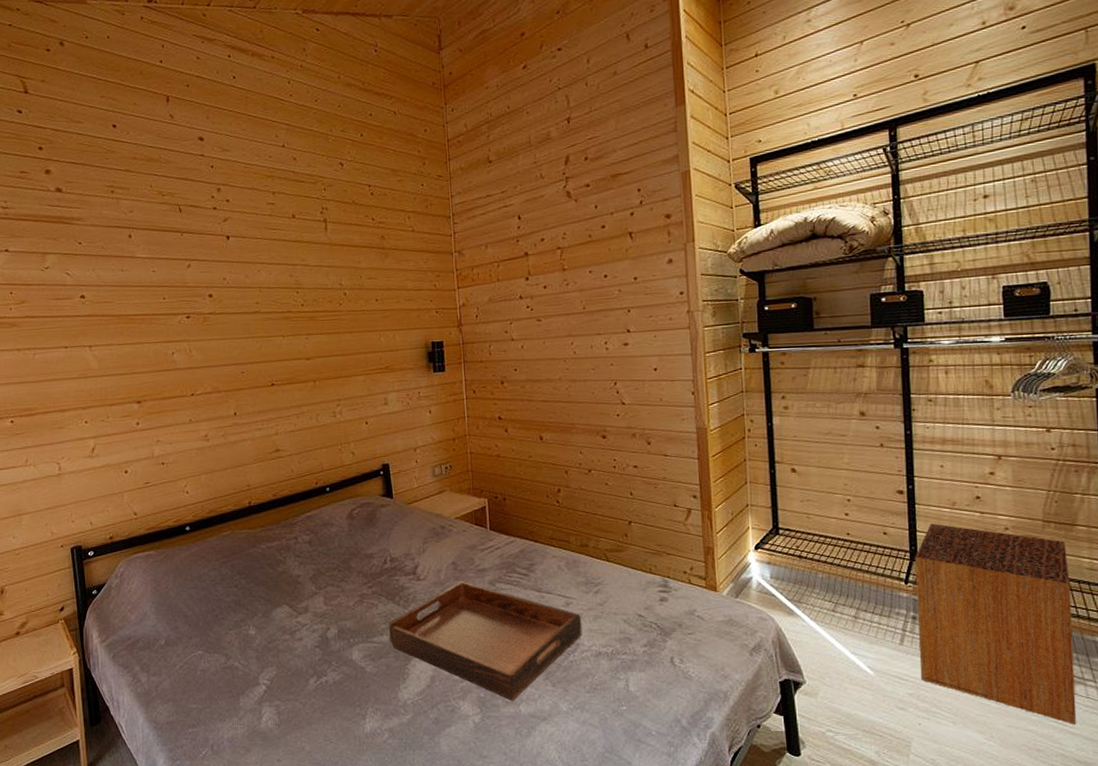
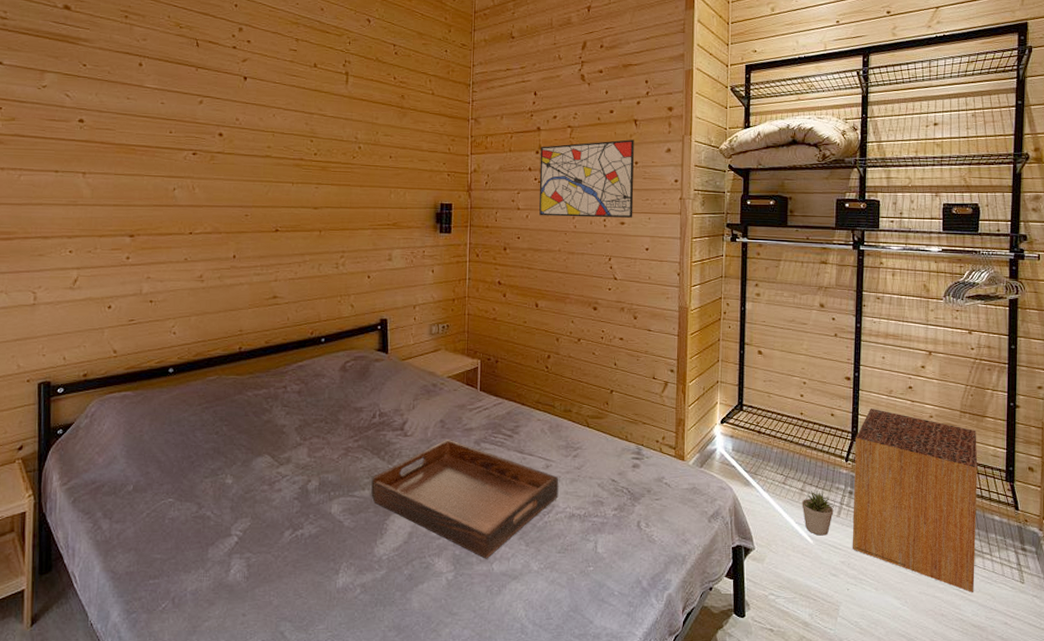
wall art: none [530,254,637,345] -> present [539,139,634,218]
potted plant: none [856,617,896,666] -> present [802,491,834,536]

